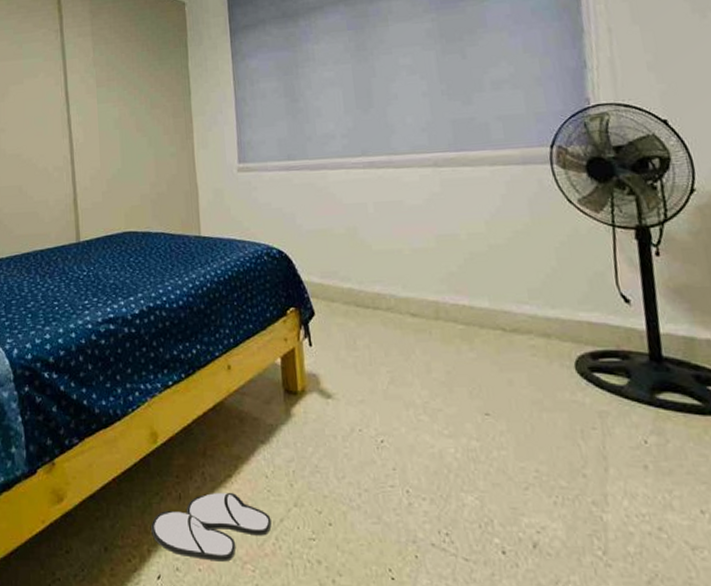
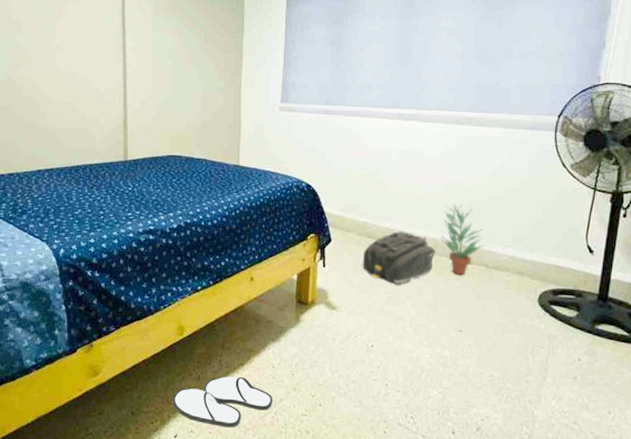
duffel bag: none [353,295,439,362] -> present [362,231,435,285]
potted plant: none [440,257,495,344] -> present [441,203,484,276]

